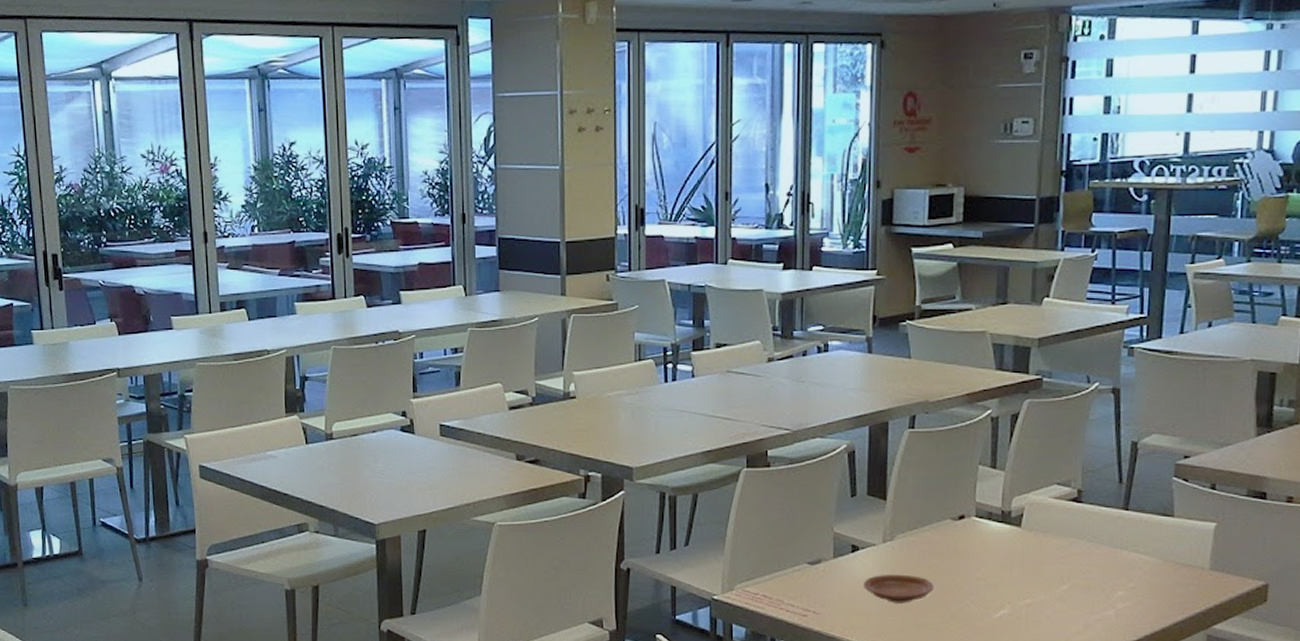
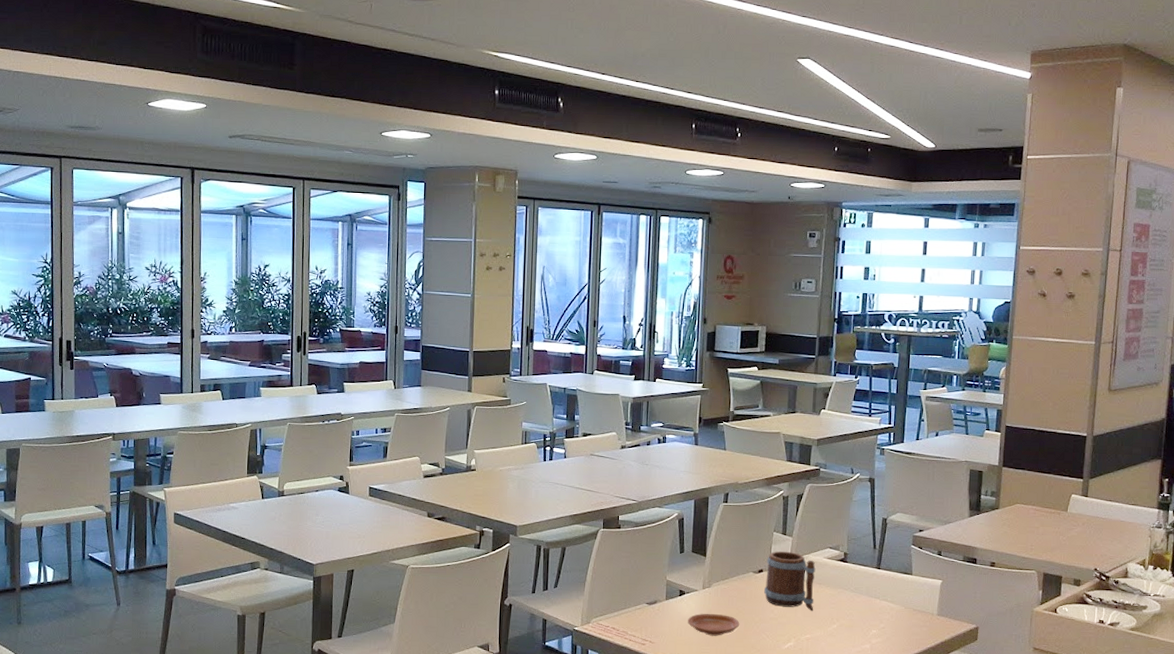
mug: none [967,490,1038,568] -> present [764,551,816,611]

